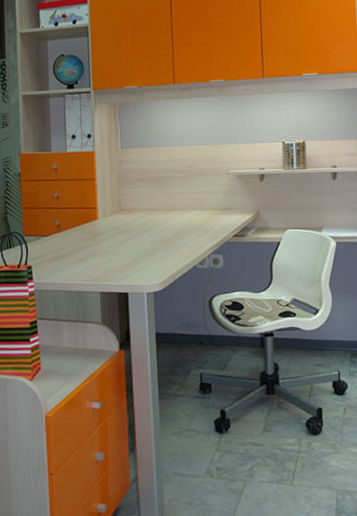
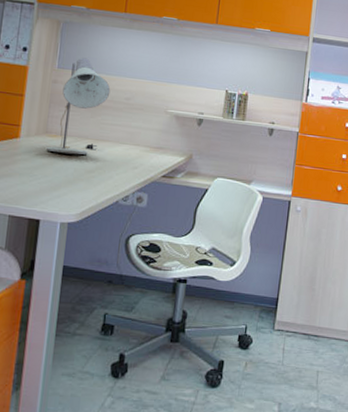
desk lamp: none [123,134,173,228] -> present [47,57,111,155]

